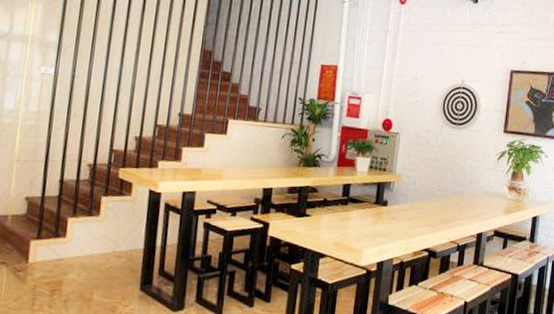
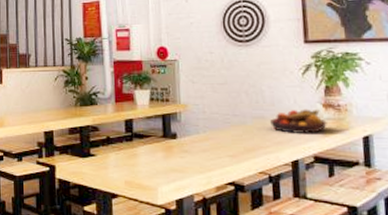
fruit bowl: none [466,189,509,211] -> present [270,109,327,133]

